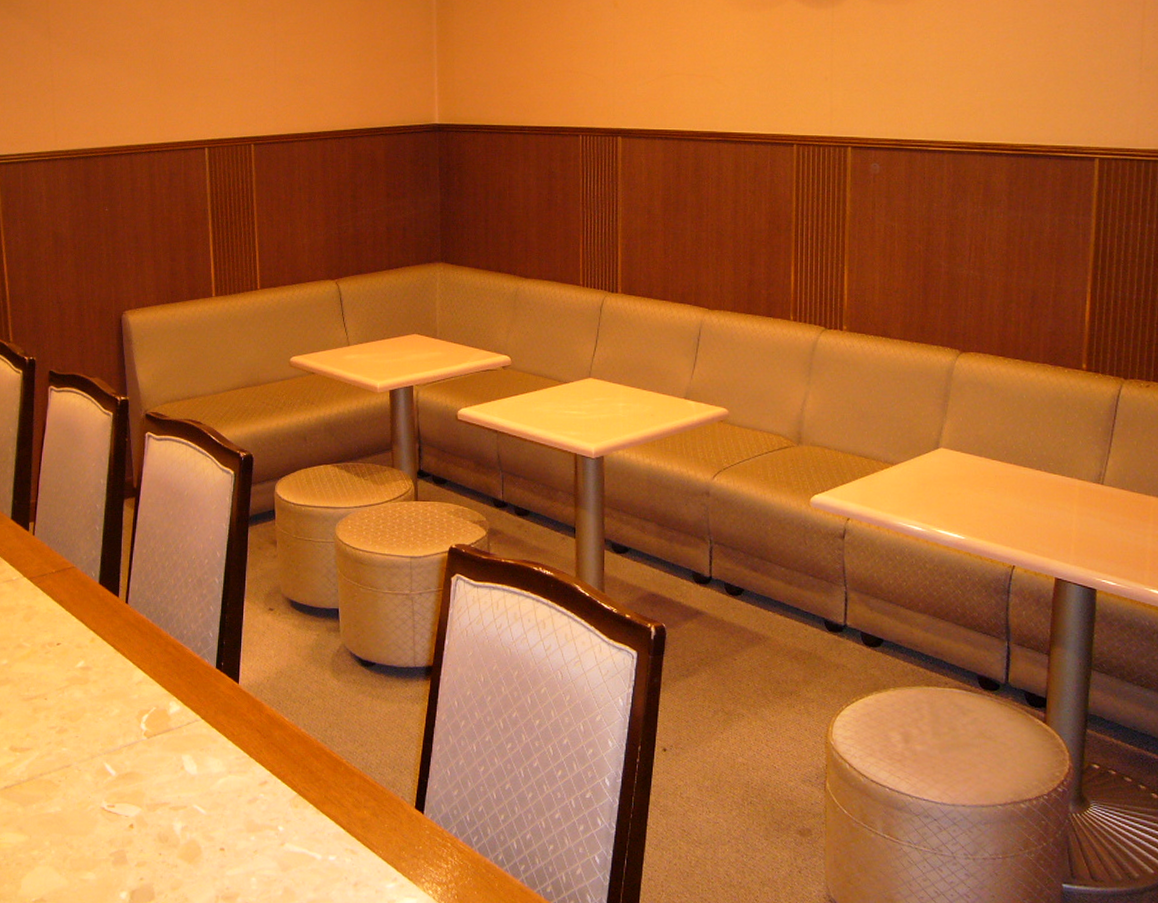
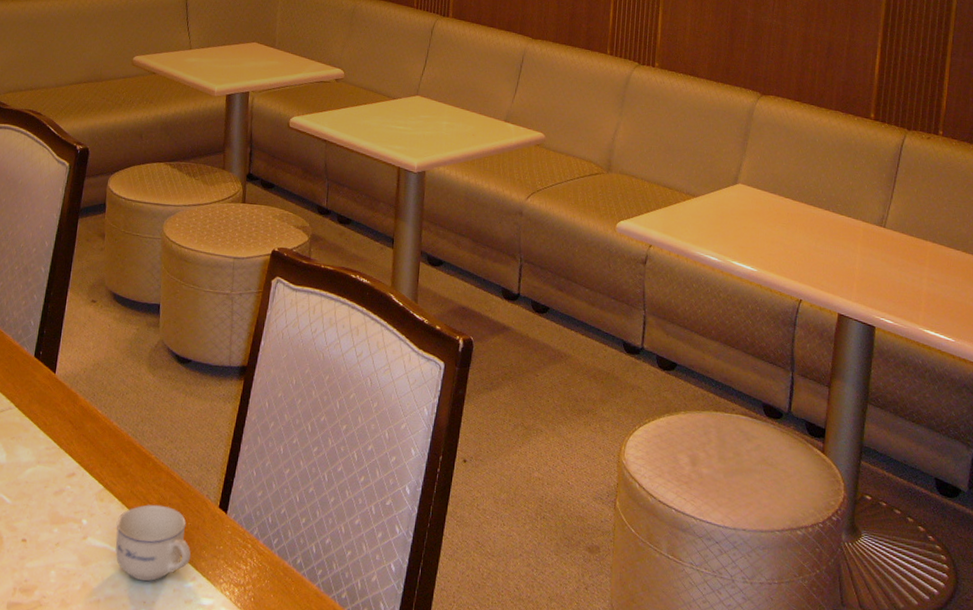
cup: none [313,808,391,884] -> present [115,504,192,582]

